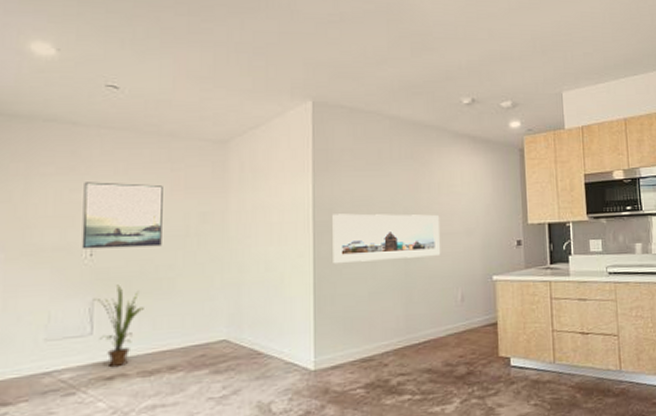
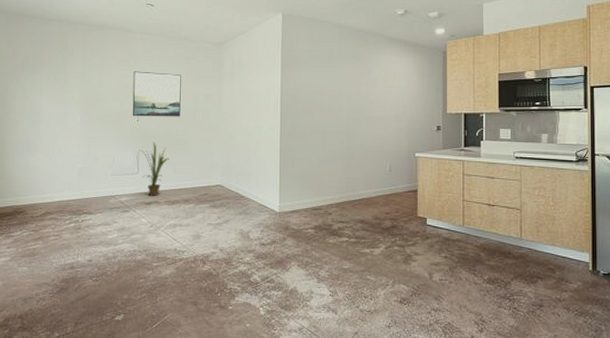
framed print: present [332,213,441,264] -> none [294,99,375,137]

